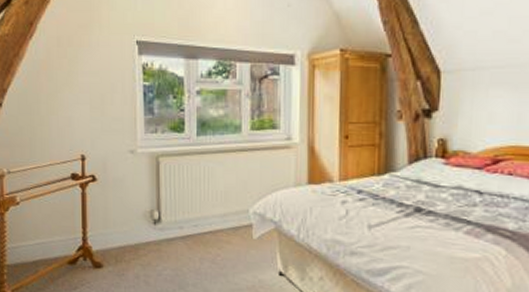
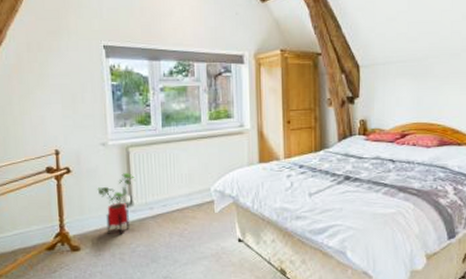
house plant: none [123,184,165,255] -> present [97,172,136,235]

